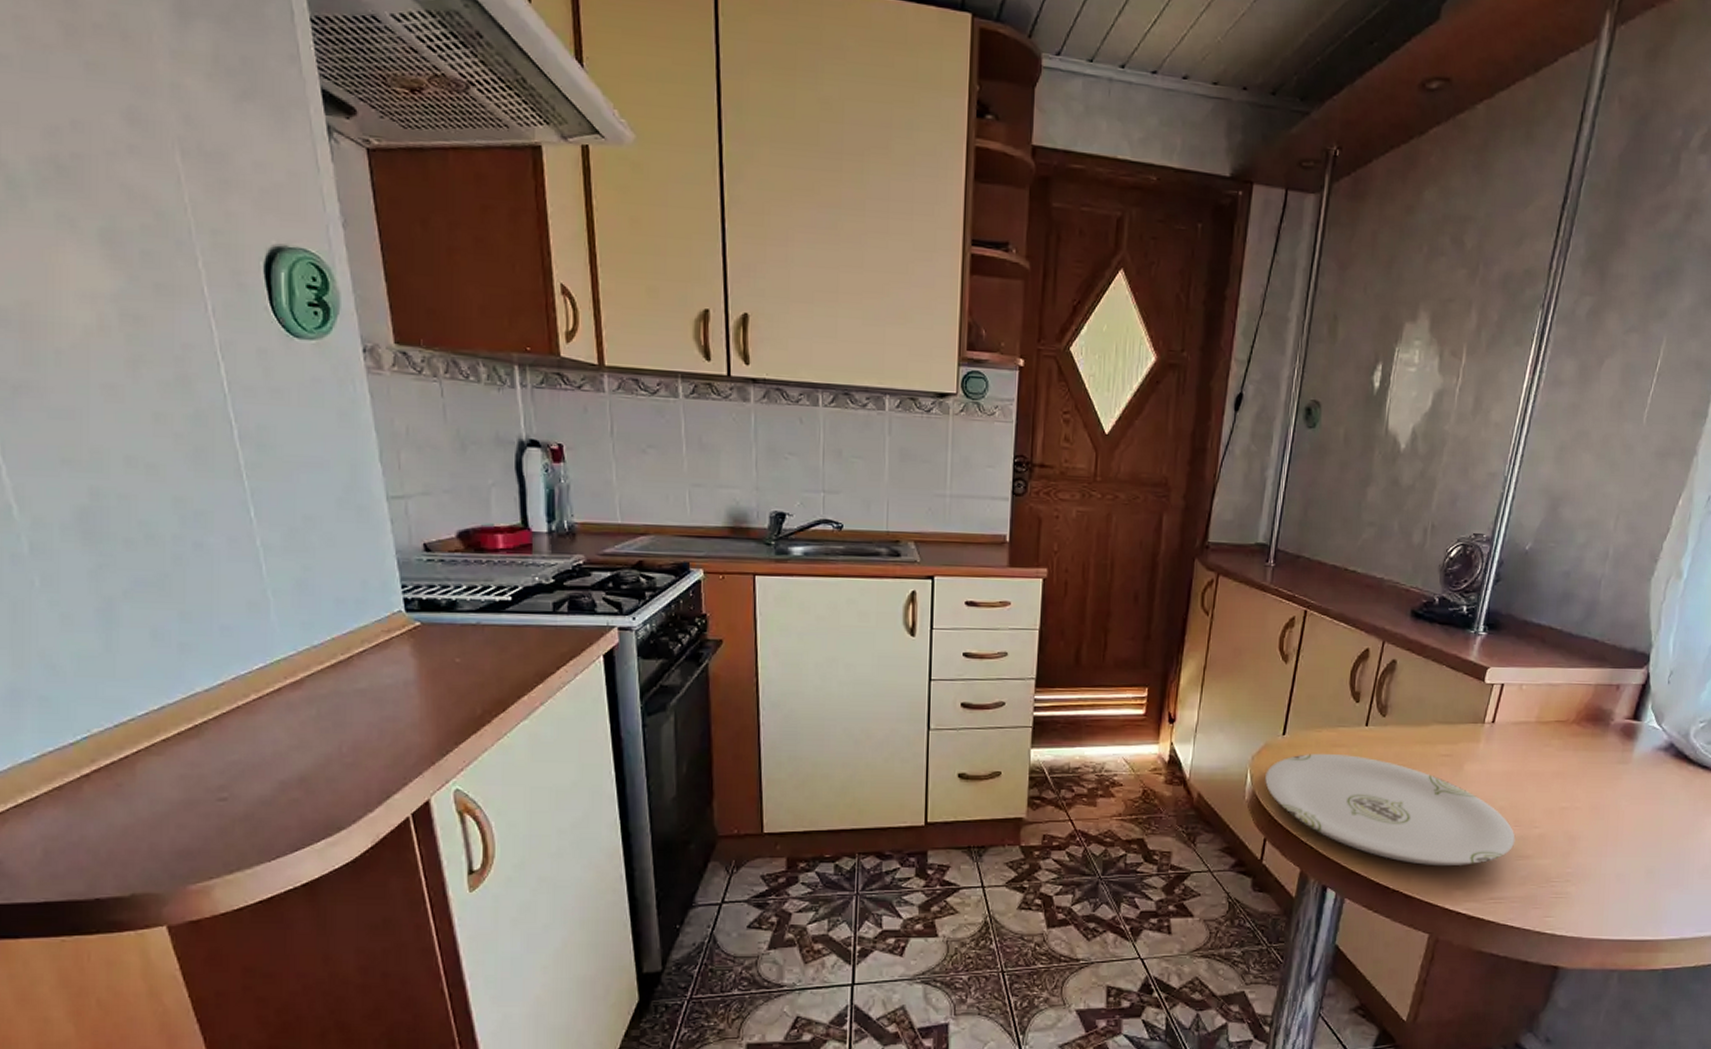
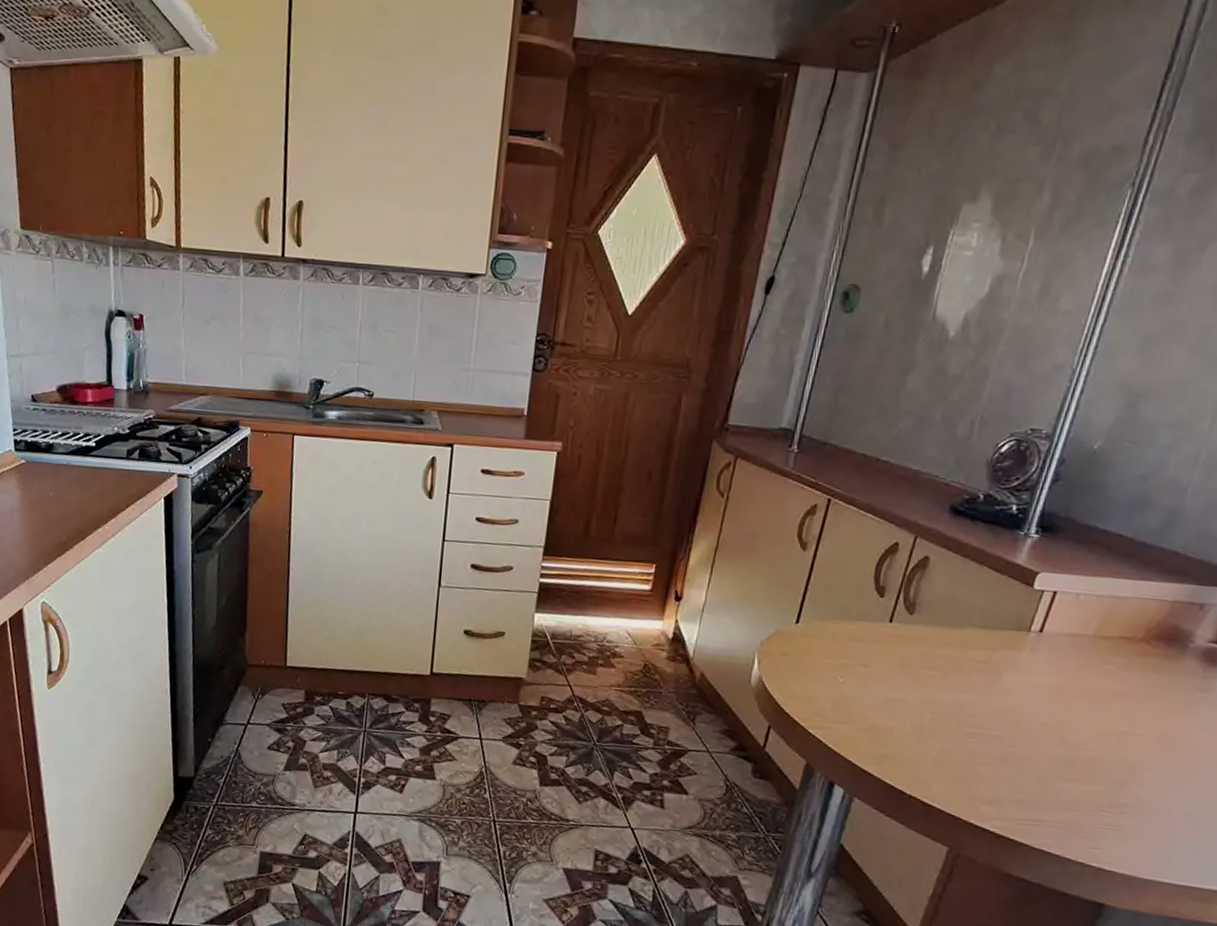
plate: present [1265,753,1516,867] -> none [773,645,1060,781]

